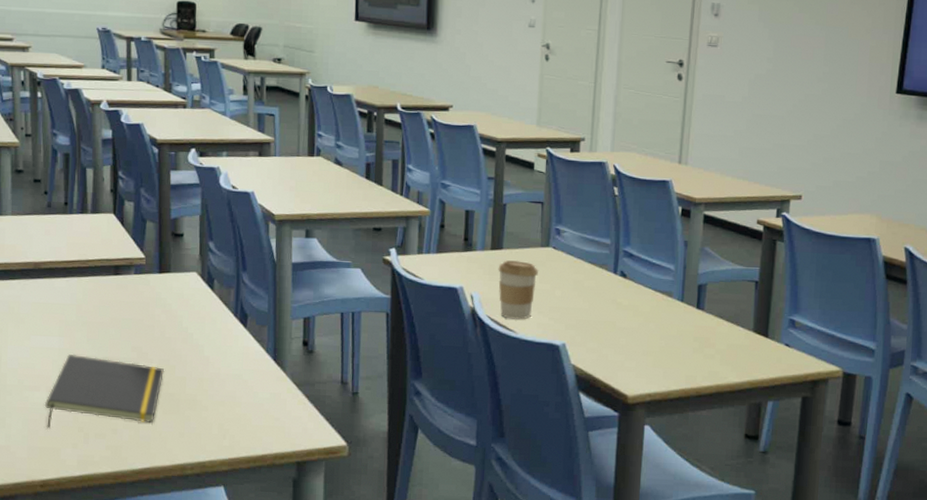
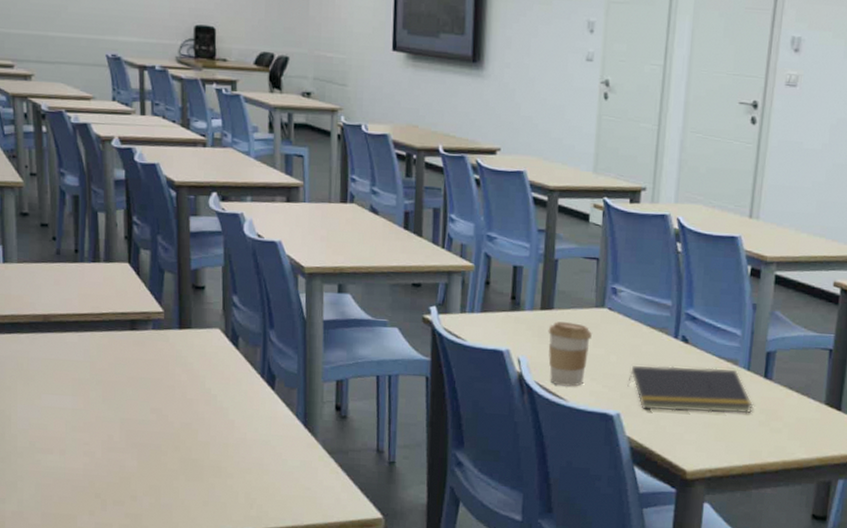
notepad: present [44,354,165,429] -> none [58,414,187,494]
notepad: none [571,299,687,342] -> present [627,366,753,414]

